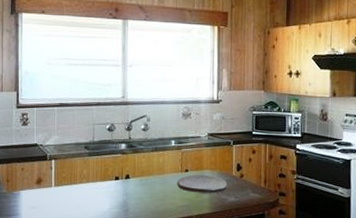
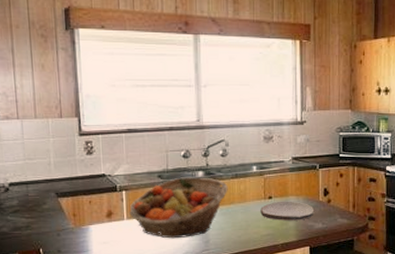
fruit basket: none [57,149,148,206] -> present [129,177,228,239]

